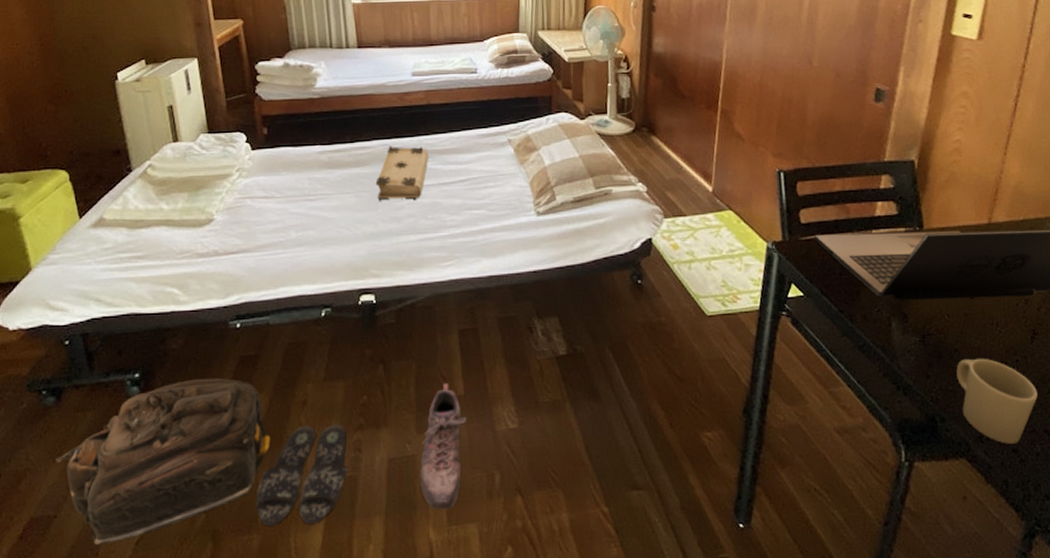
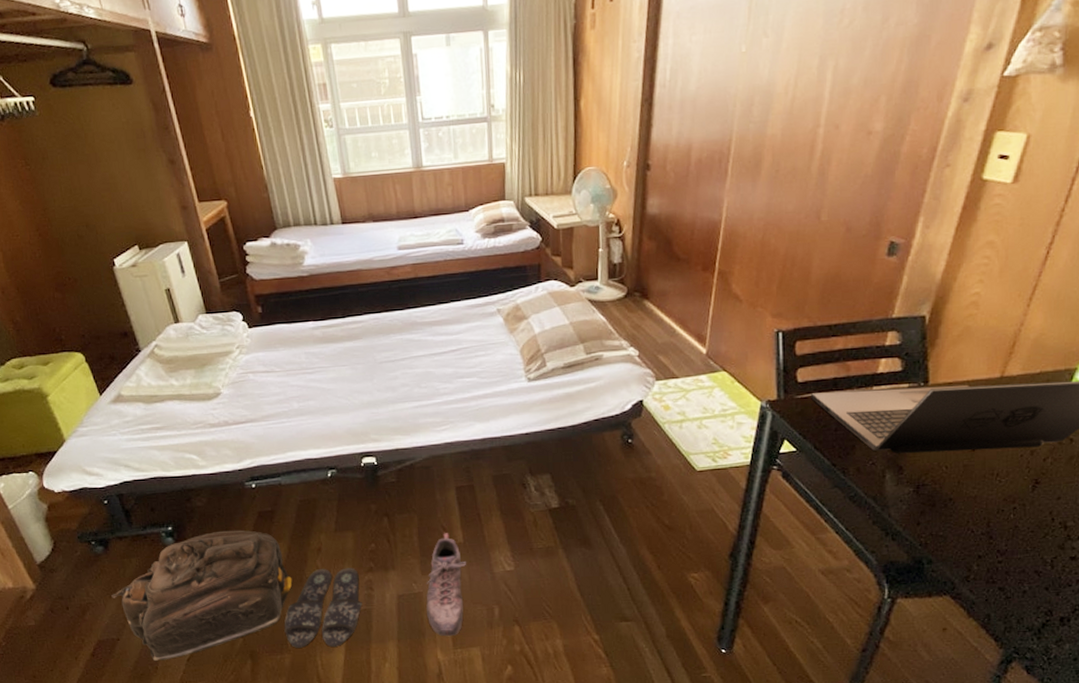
bible: present [375,145,429,201] -> none [369,319,420,372]
mug: present [956,358,1038,444] -> none [949,506,1032,583]

